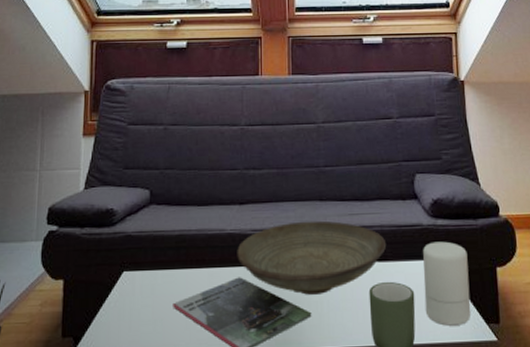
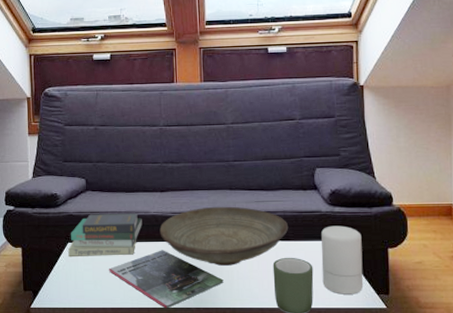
books: none [123,232,216,289] -> present [68,213,142,256]

